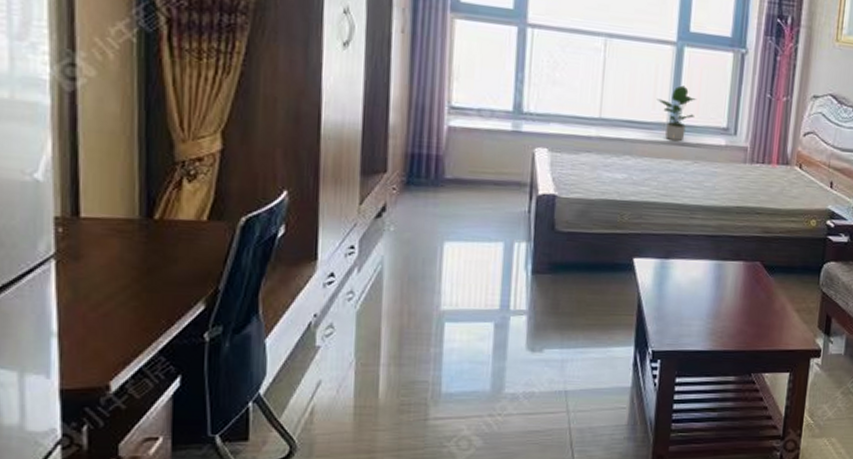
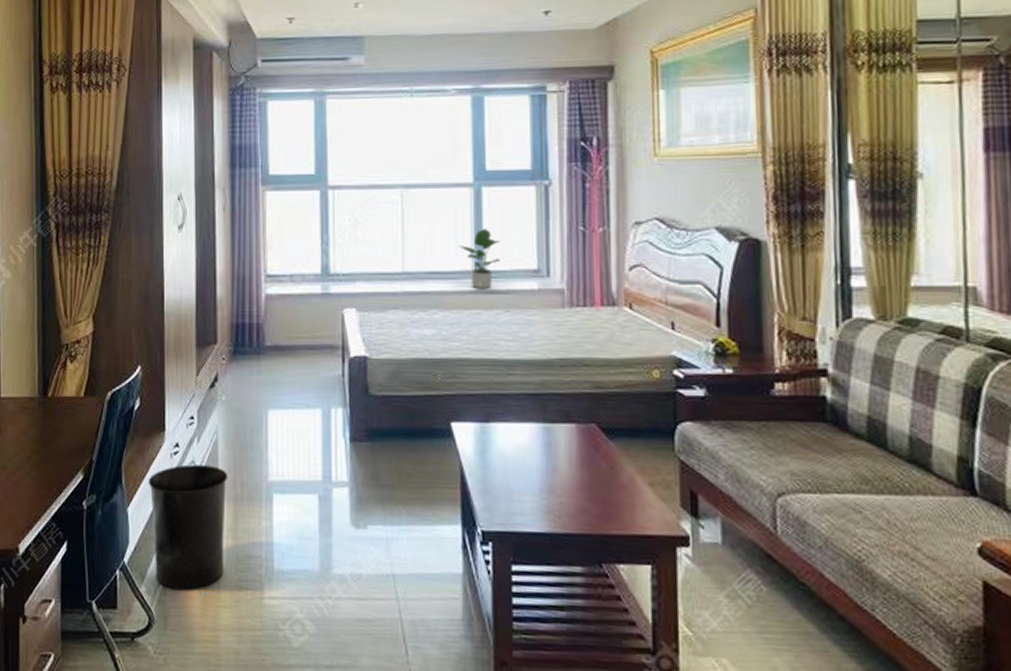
waste bin: none [293,294,393,418] -> present [148,464,227,590]

